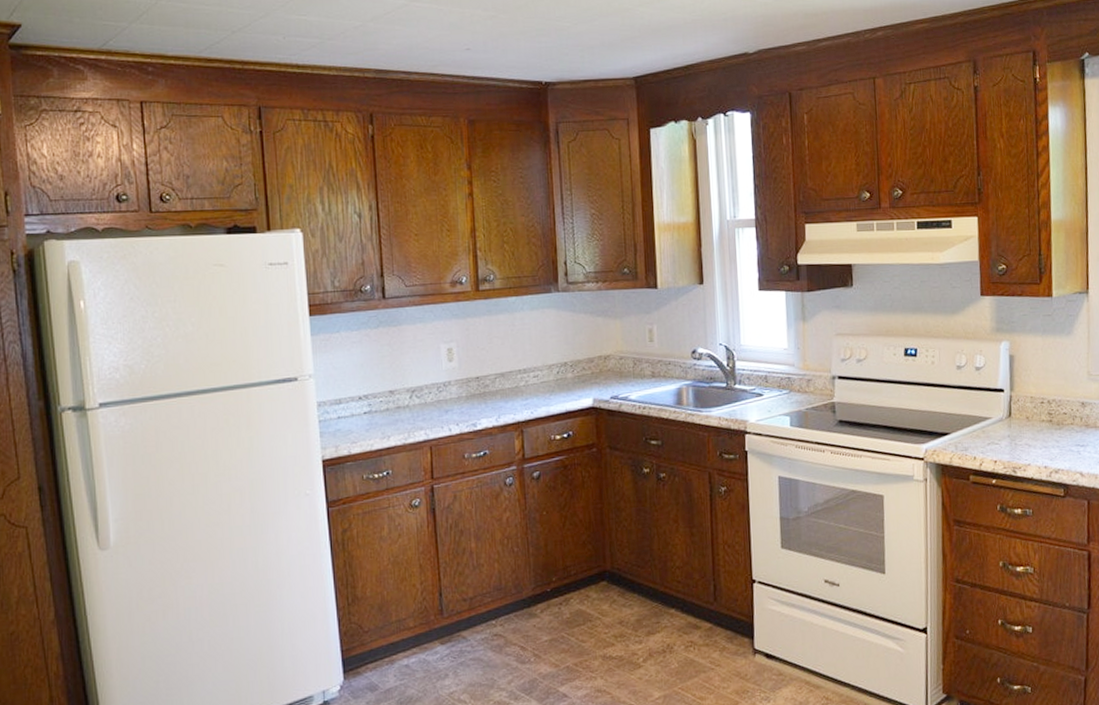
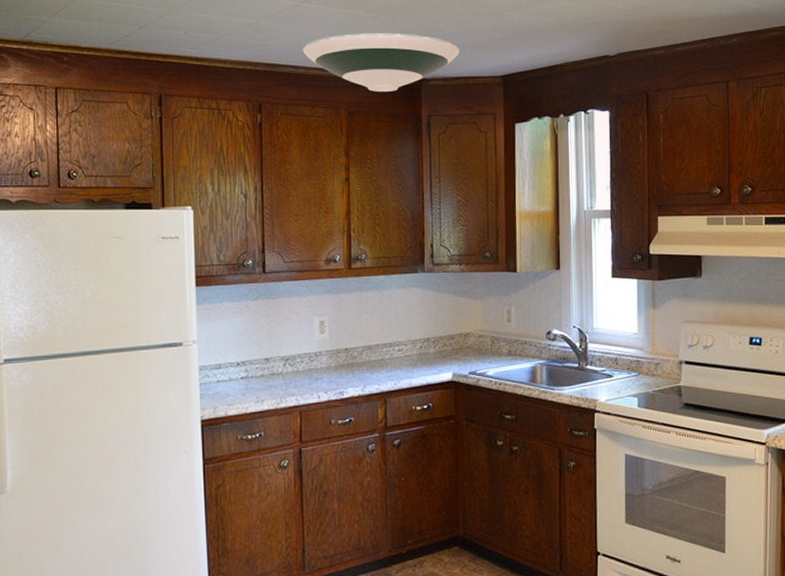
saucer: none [415,33,588,98] -> present [303,33,460,92]

